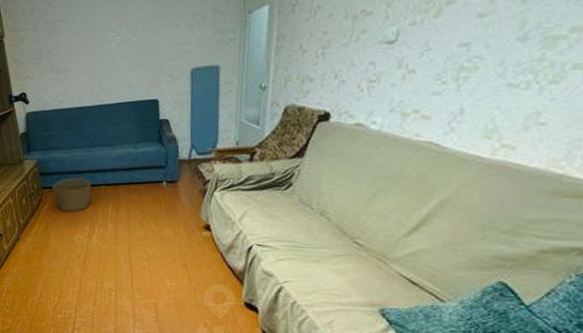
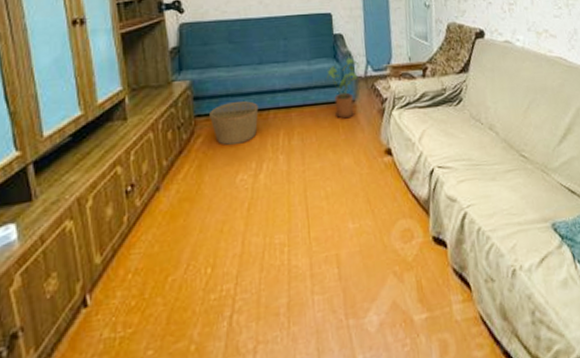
house plant: none [152,141,184,197] -> present [327,57,360,119]

